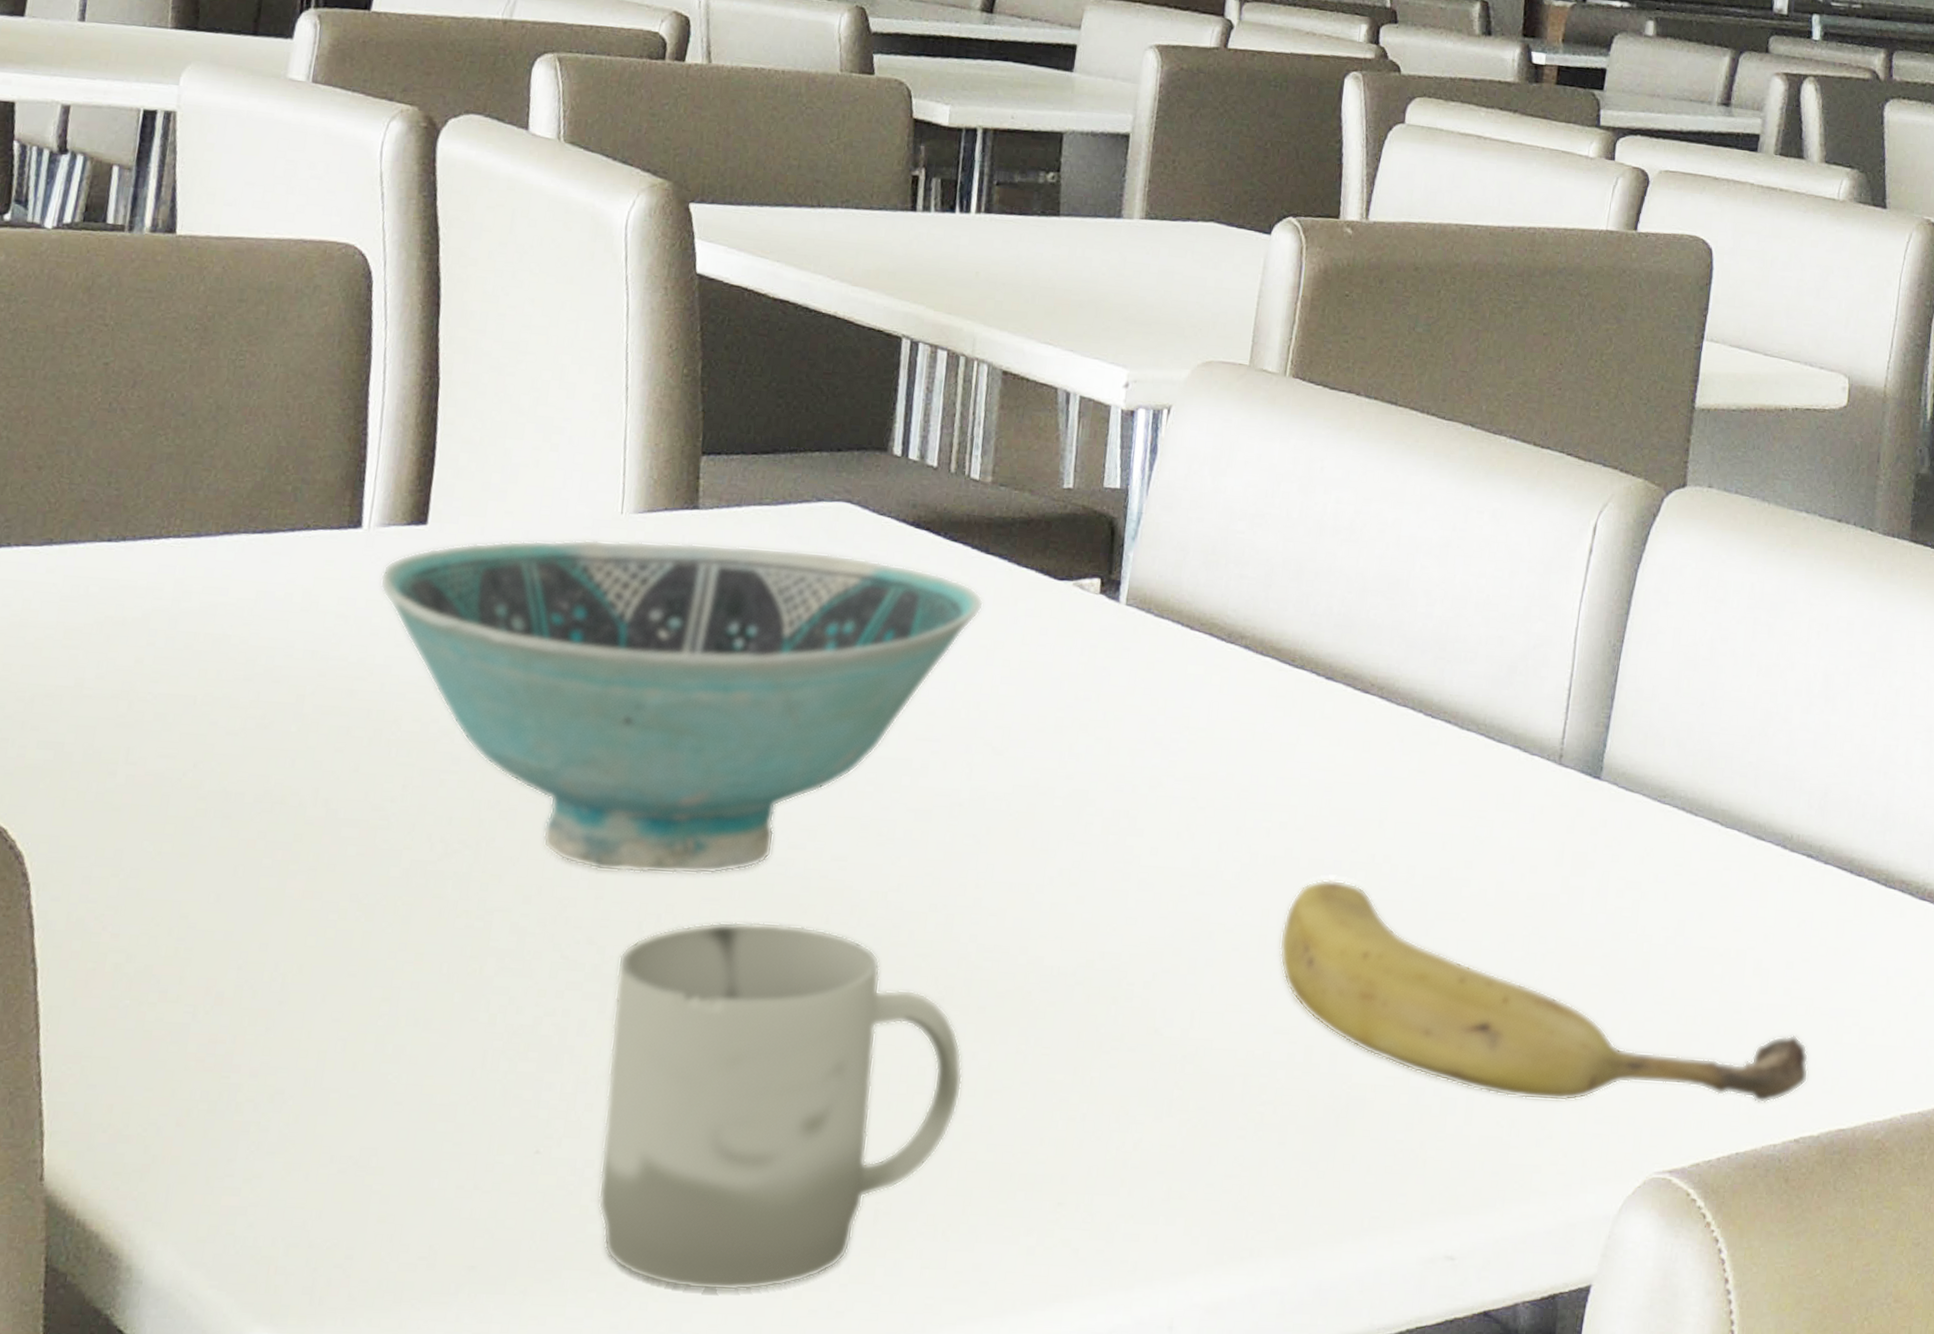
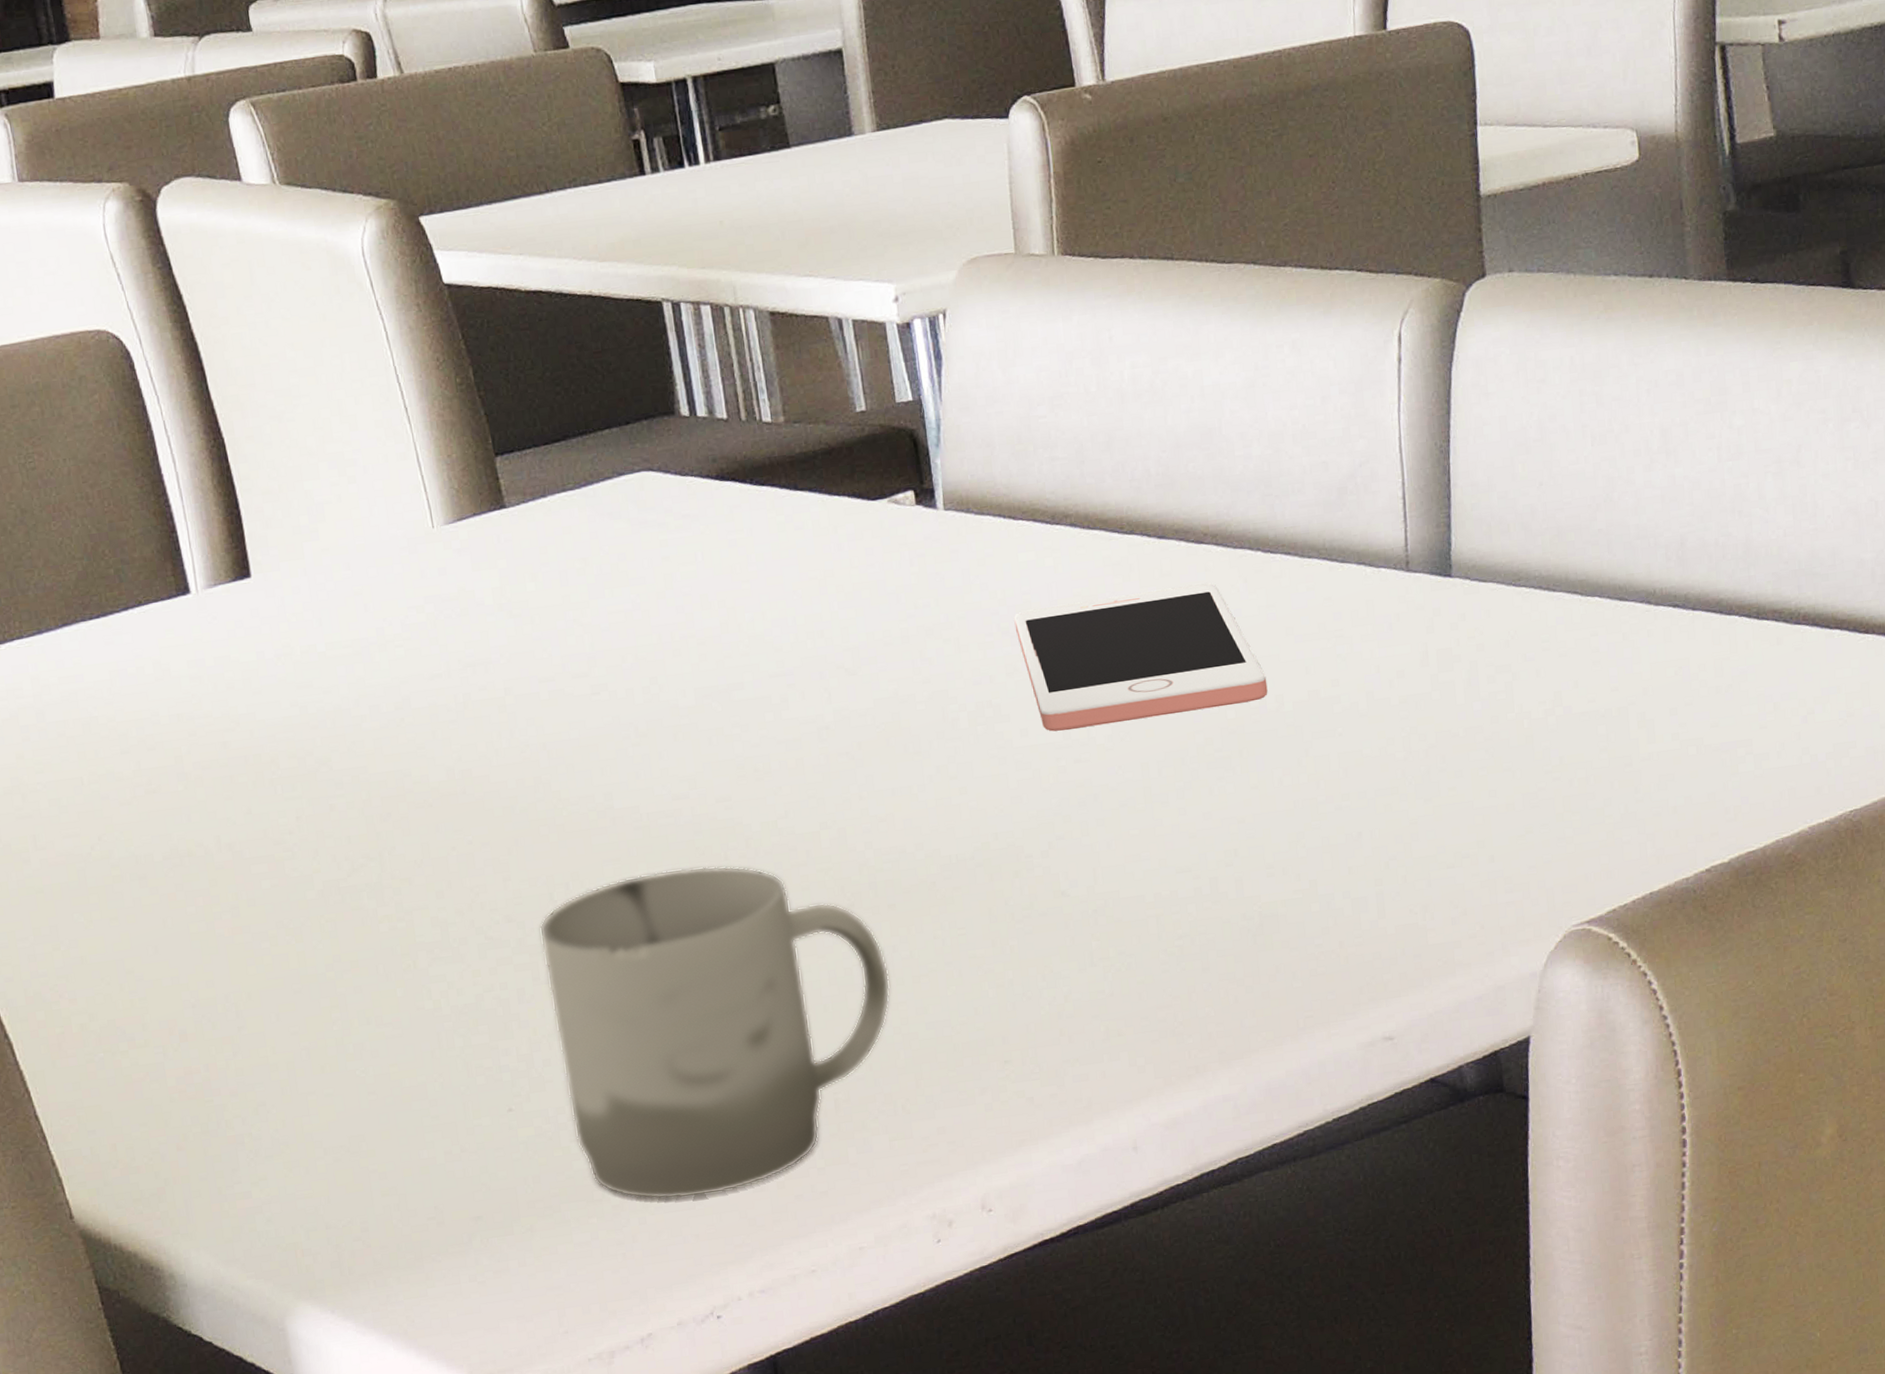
bowl: present [379,539,984,875] -> none [221,519,805,856]
cell phone: none [1168,725,1403,867] -> present [1014,583,1268,732]
fruit: present [1279,879,1809,1104] -> none [1163,721,1710,886]

